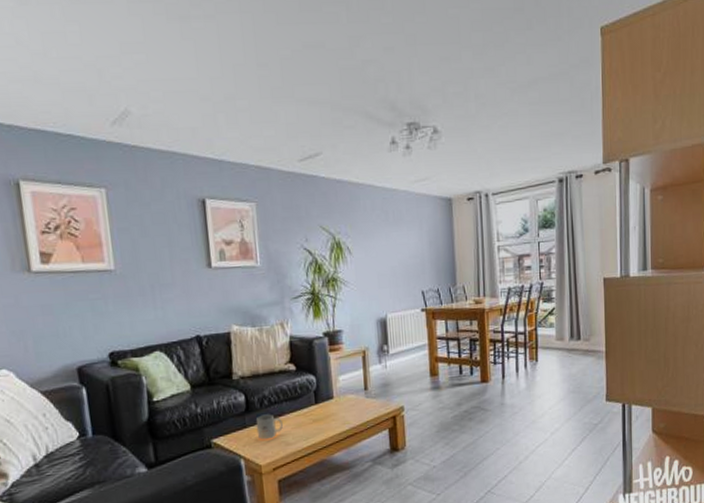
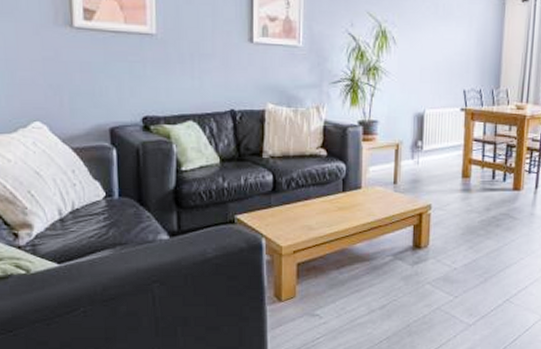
mug: present [255,414,283,440] -> none [281,196,307,222]

